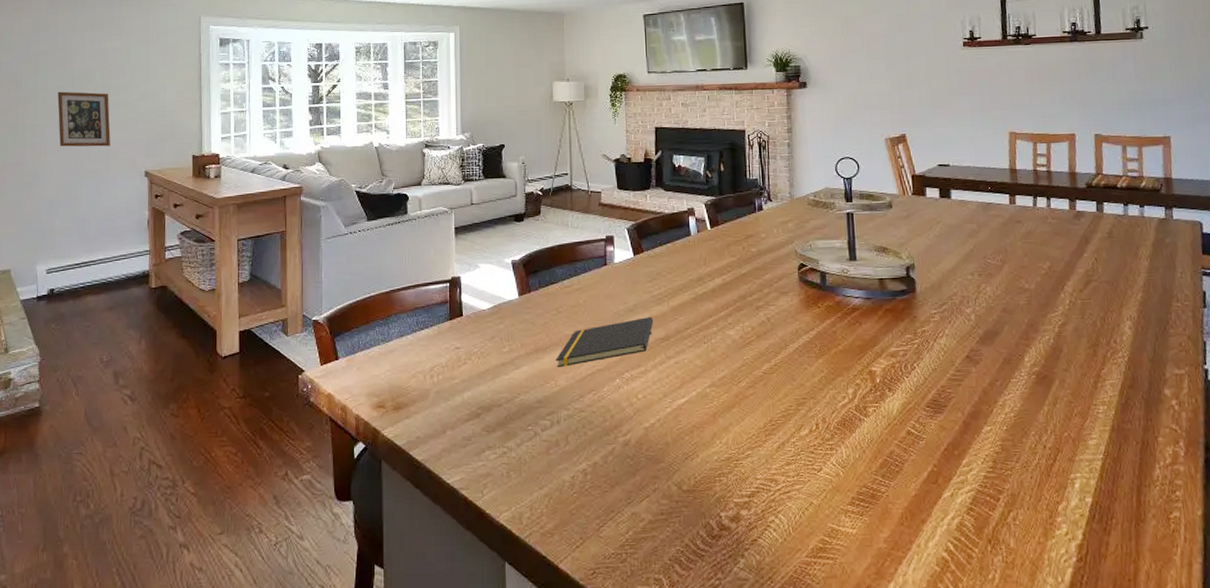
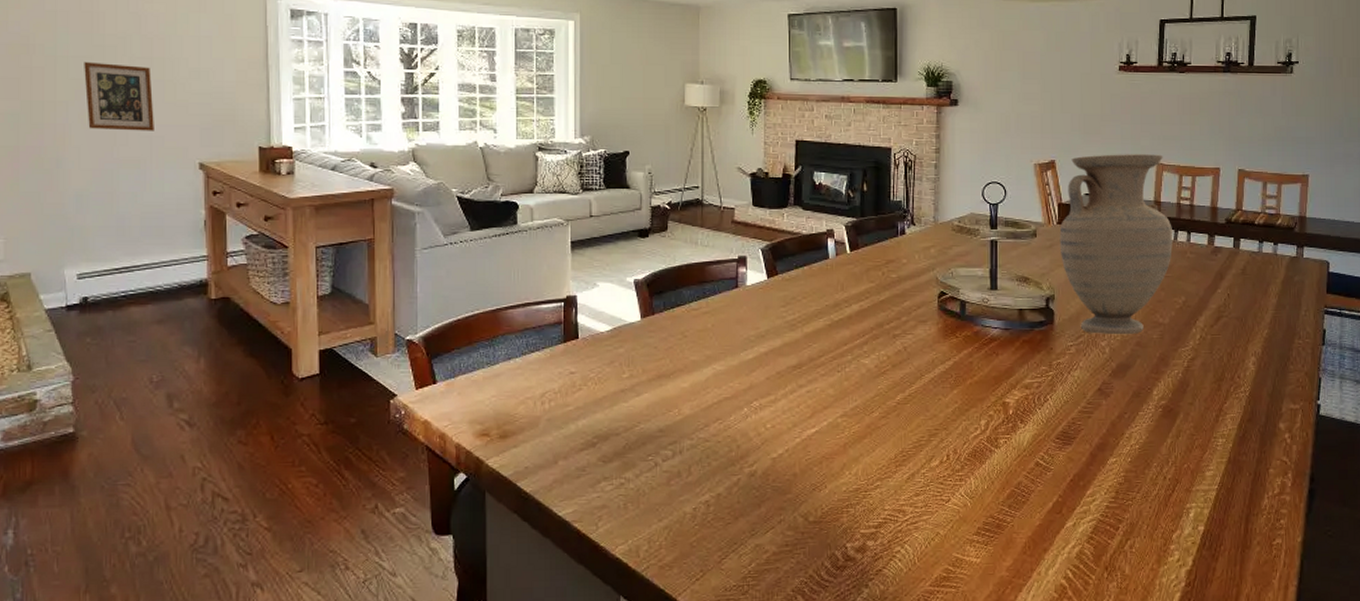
notepad: present [556,317,654,368] -> none [680,344,786,396]
vase: none [915,123,1033,302] -> present [1059,154,1172,335]

